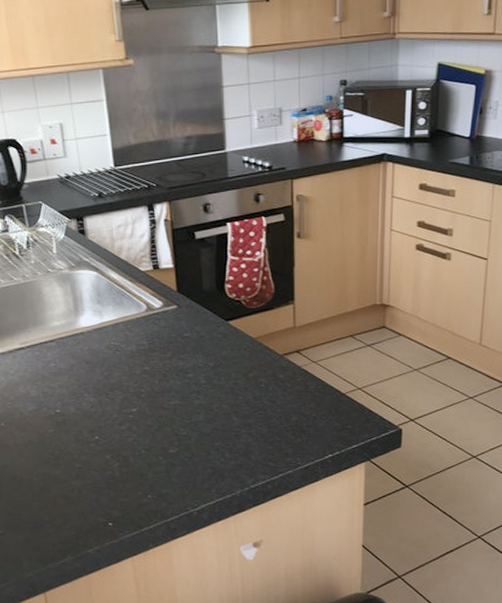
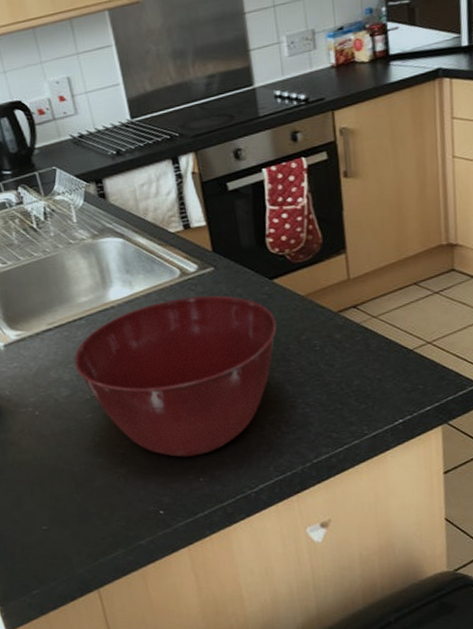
mixing bowl: none [42,330,229,475] -> present [74,295,277,457]

